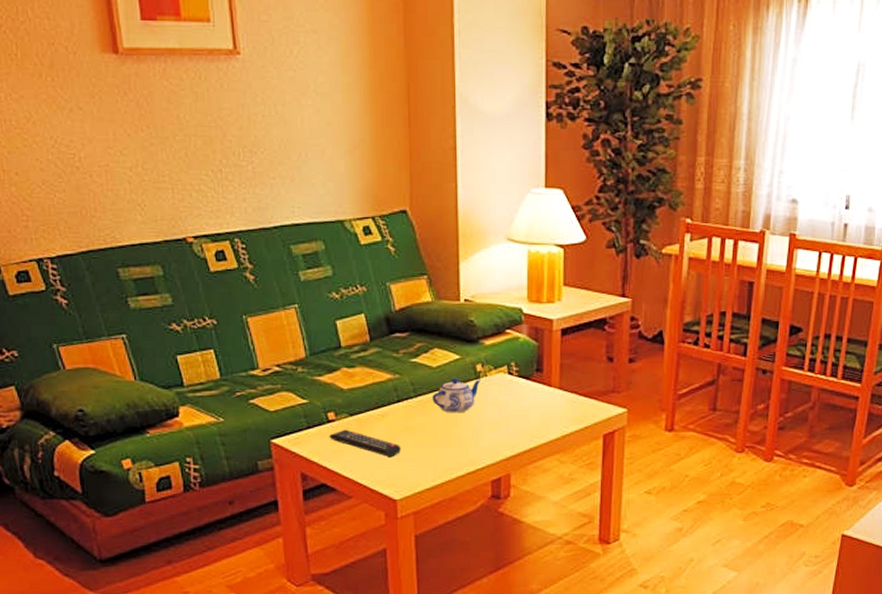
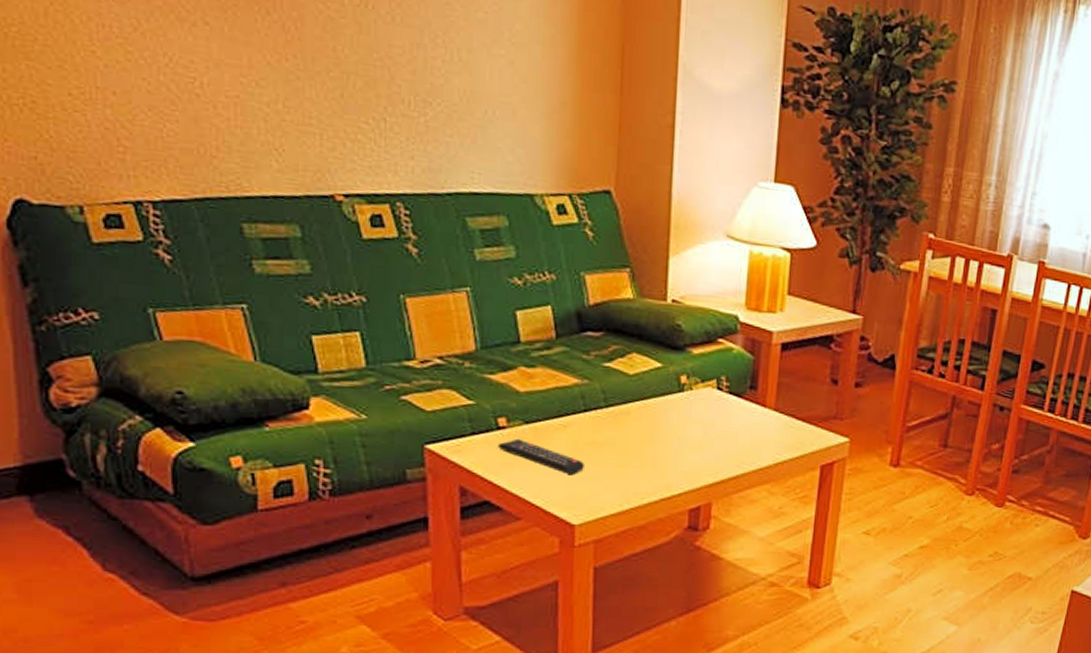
teapot: present [432,378,481,413] -> none [626,389,685,430]

